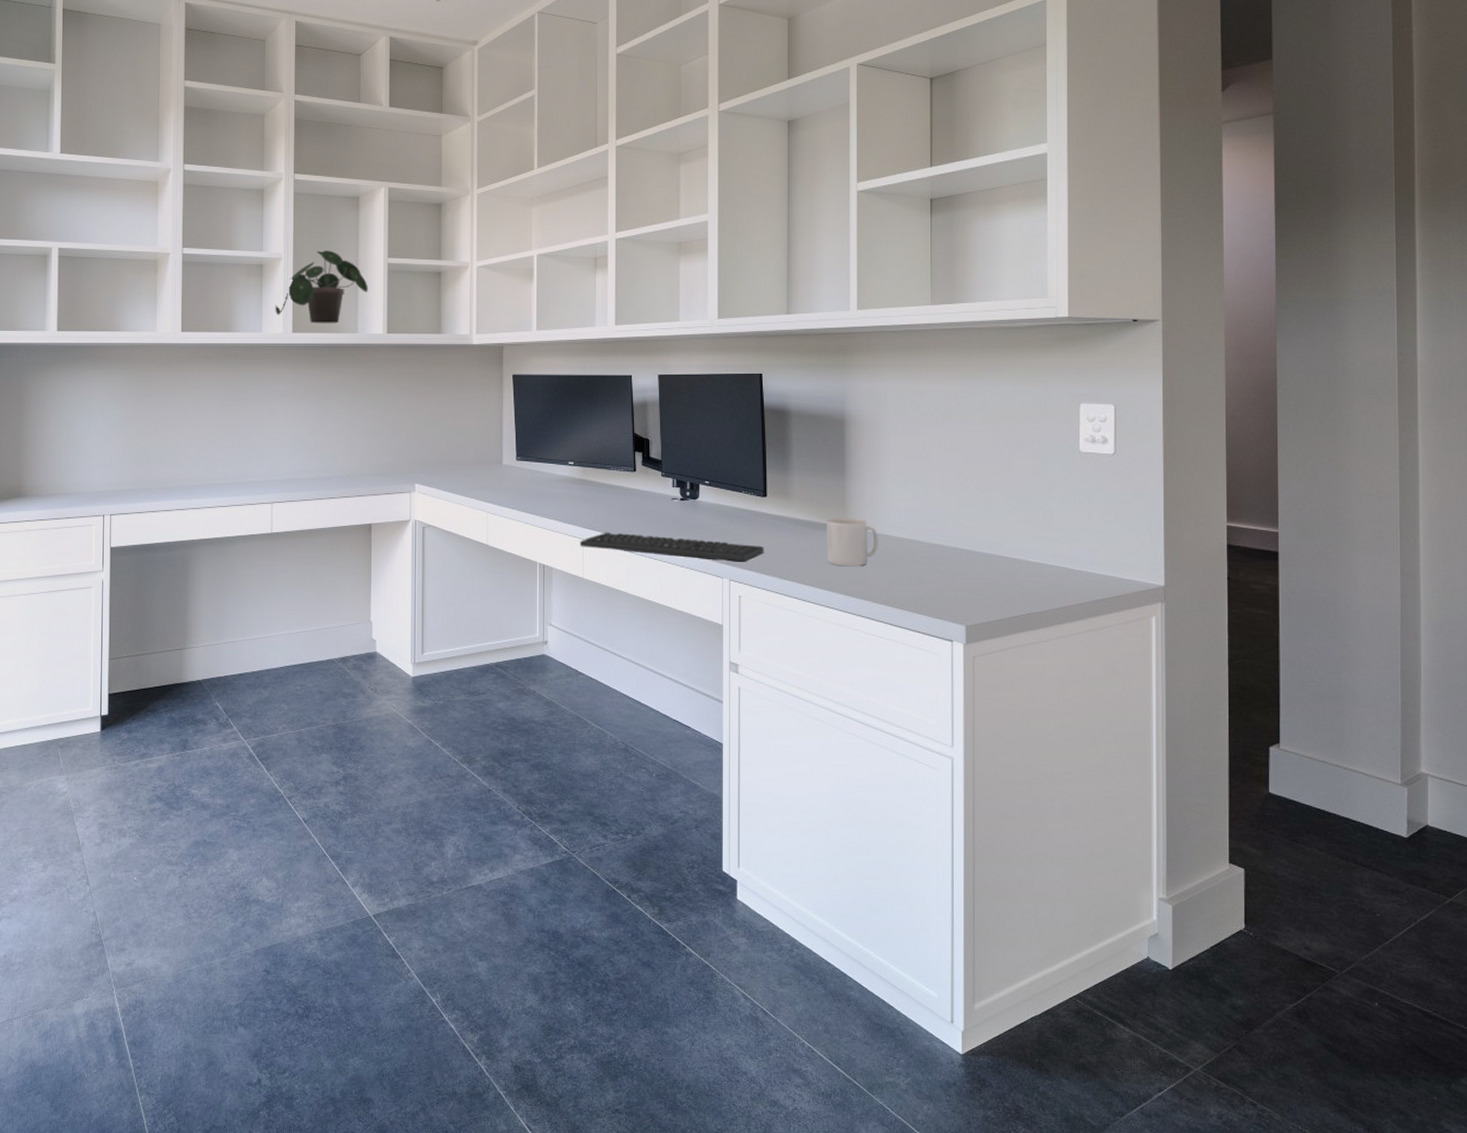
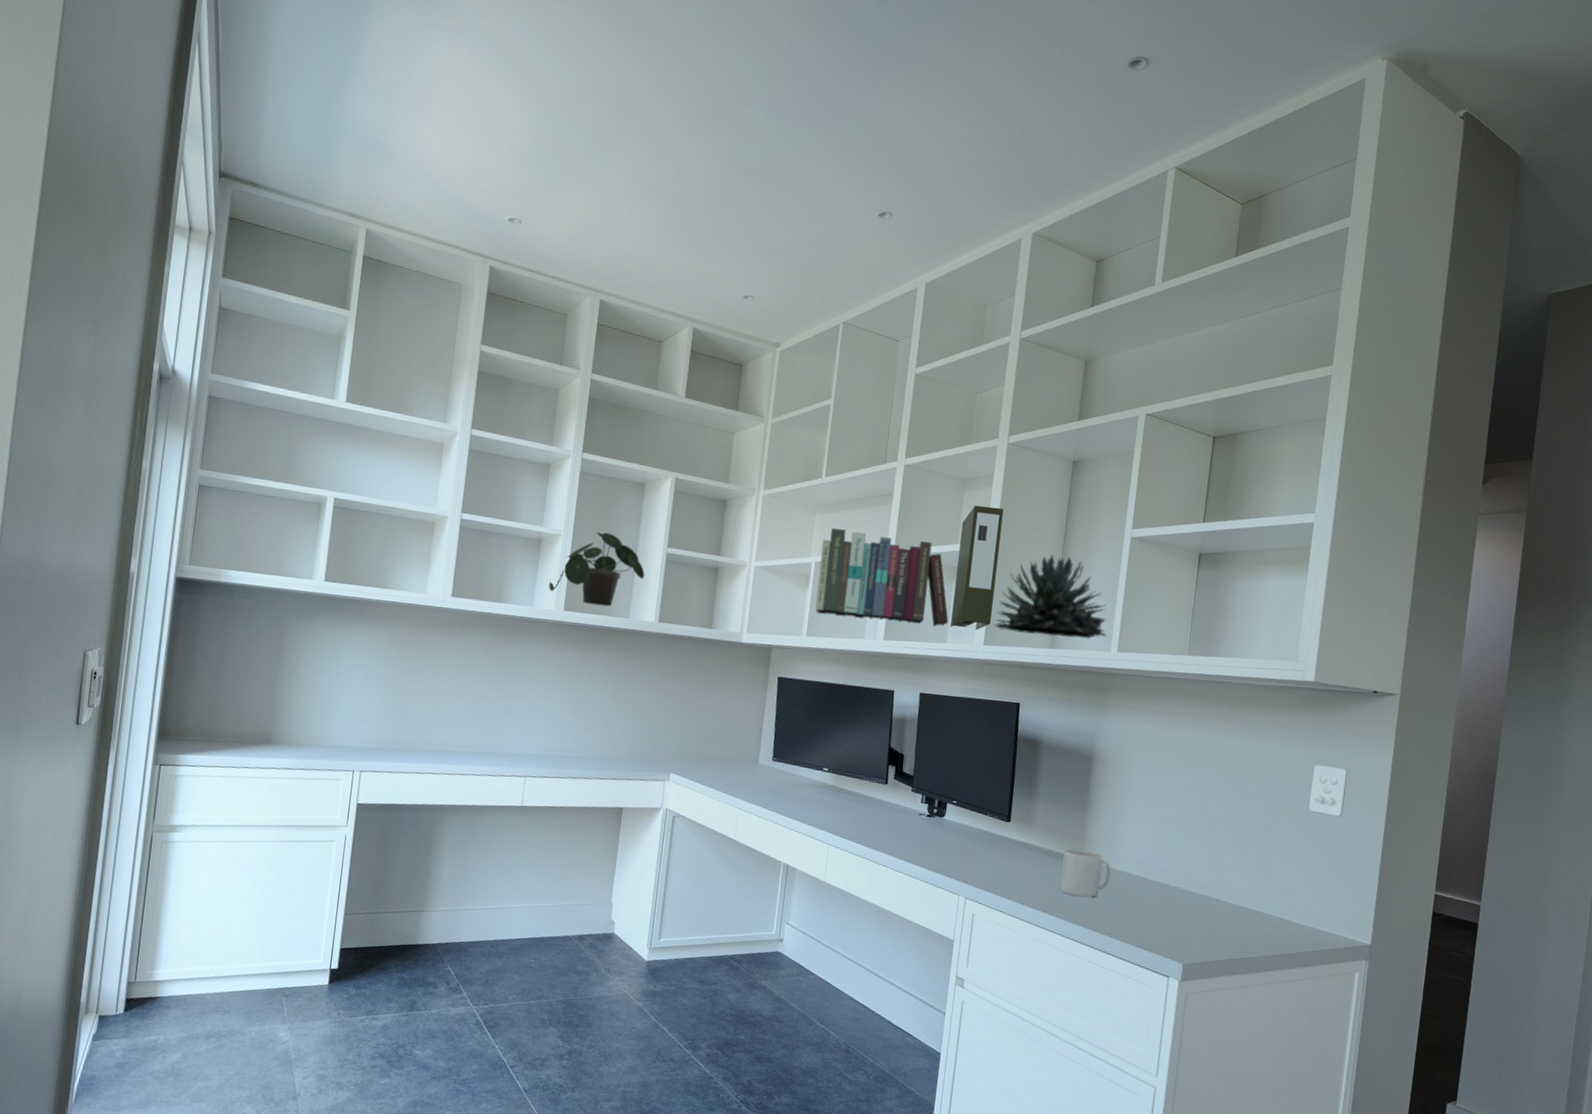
books: none [542,219,679,307] -> present [815,528,949,627]
computer keyboard: present [579,532,764,562] -> none [824,839,1002,882]
binder: none [681,177,722,305] -> present [950,505,1004,631]
succulent plant: none [726,219,844,303] -> present [993,555,1107,640]

